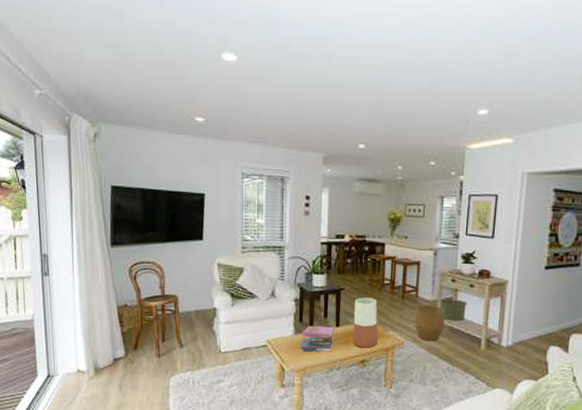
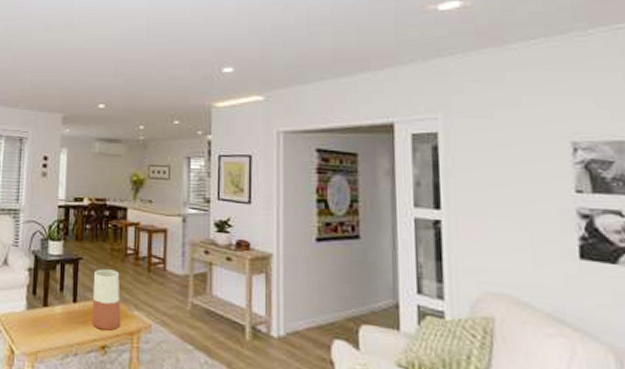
books: present [300,325,335,352] -> none [32,299,71,333]
basket: present [414,305,446,342] -> none [162,280,199,326]
basket: present [441,299,466,321] -> none [193,274,224,302]

